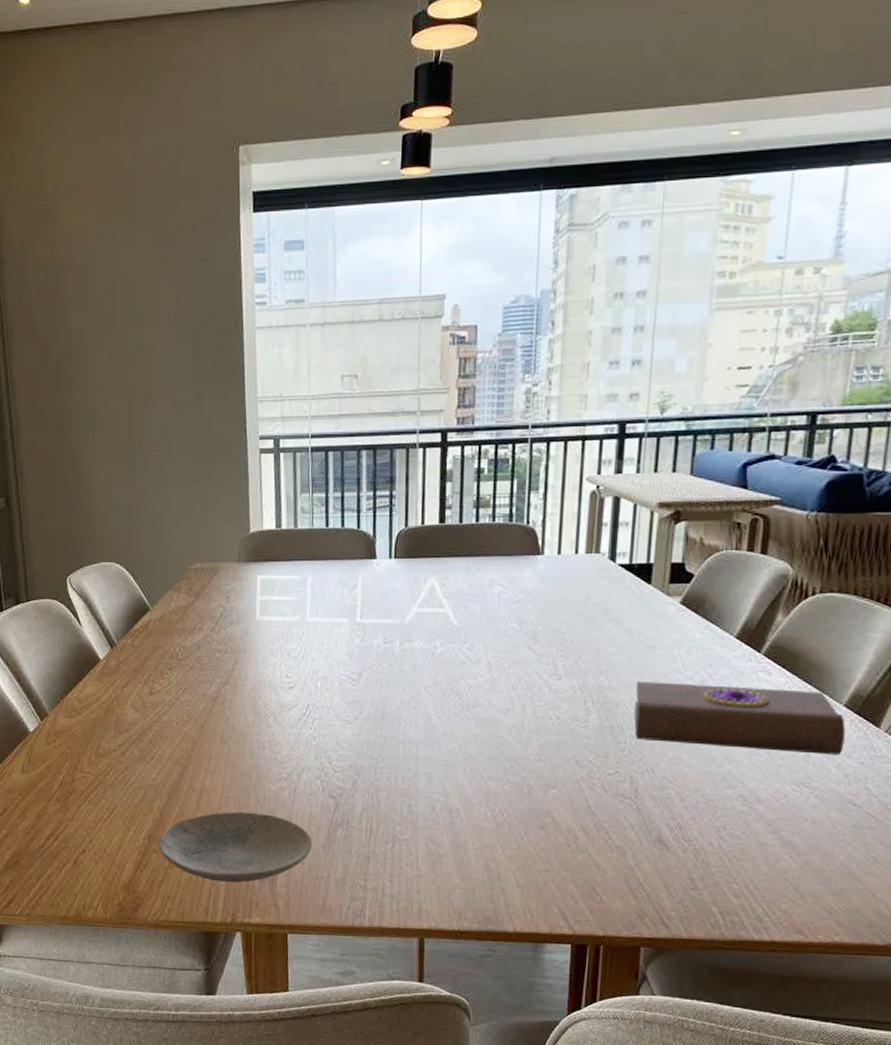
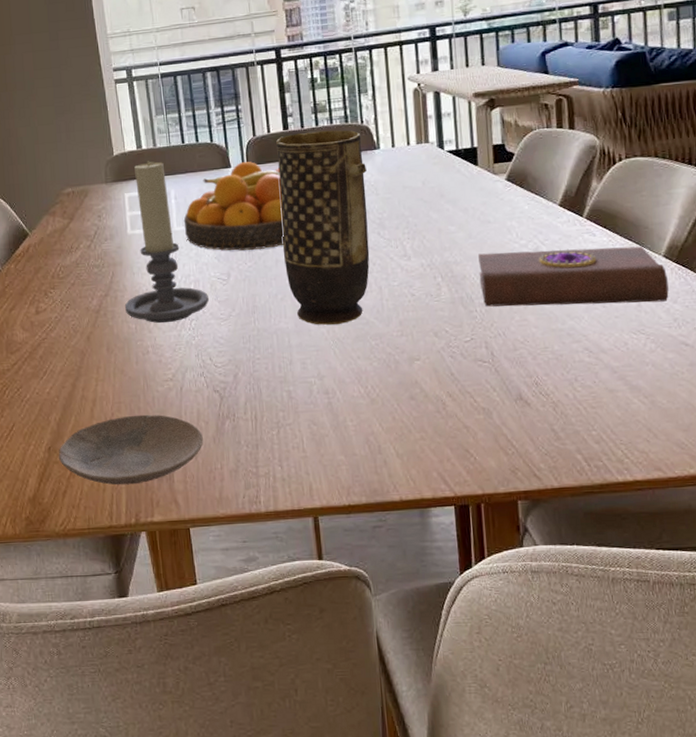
candle holder: none [244,542,335,719] -> present [124,161,209,323]
fruit bowl: none [317,553,430,651] -> present [183,161,285,251]
vase: none [422,528,526,741] -> present [275,130,370,325]

